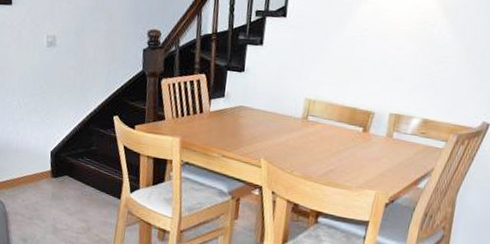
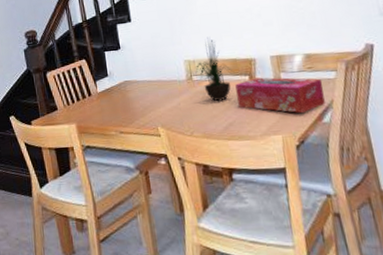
potted plant: none [312,80,351,147] -> present [195,38,235,102]
tissue box: none [344,131,430,175] -> present [235,77,325,113]

